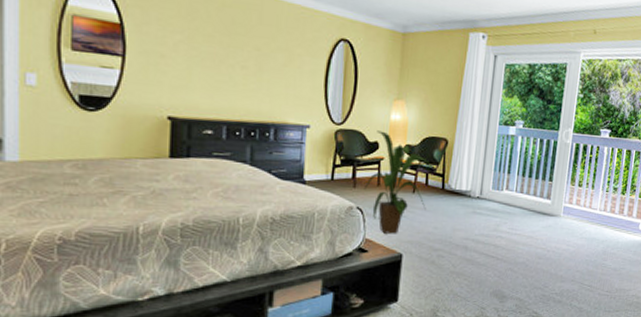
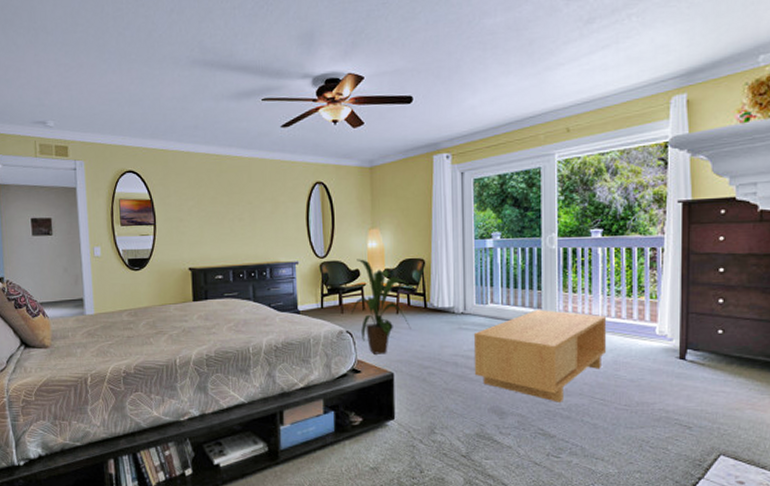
coffee table: none [482,199,603,288] -> present [473,309,607,402]

